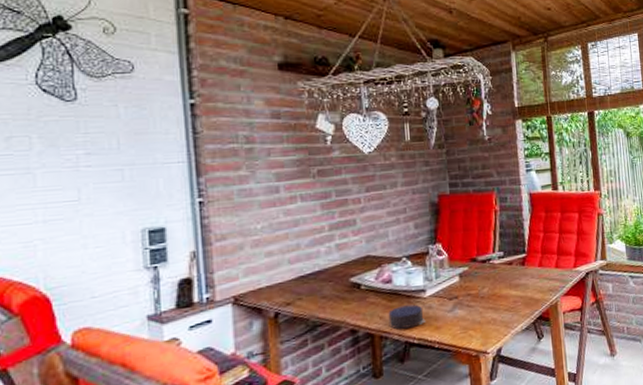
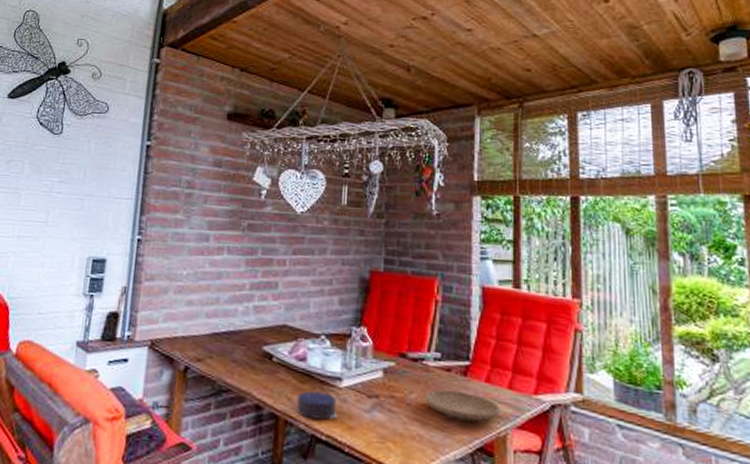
plate: none [494,277,552,301] -> present [424,389,501,422]

